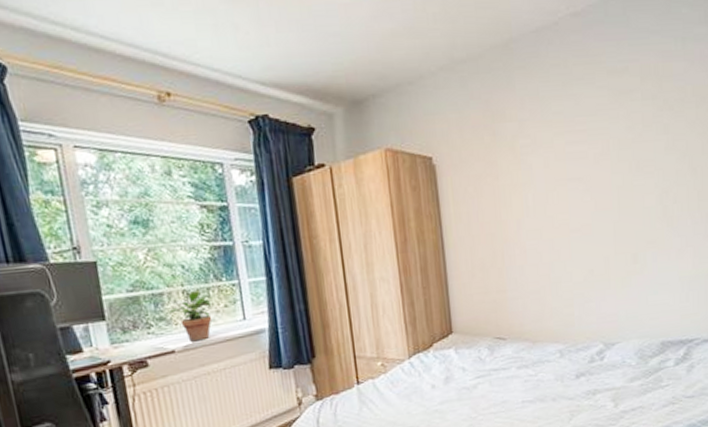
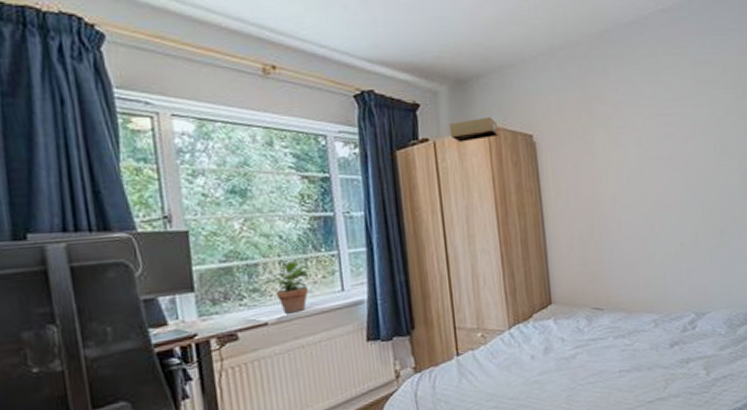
box: none [345,139,397,167] -> present [449,117,499,142]

